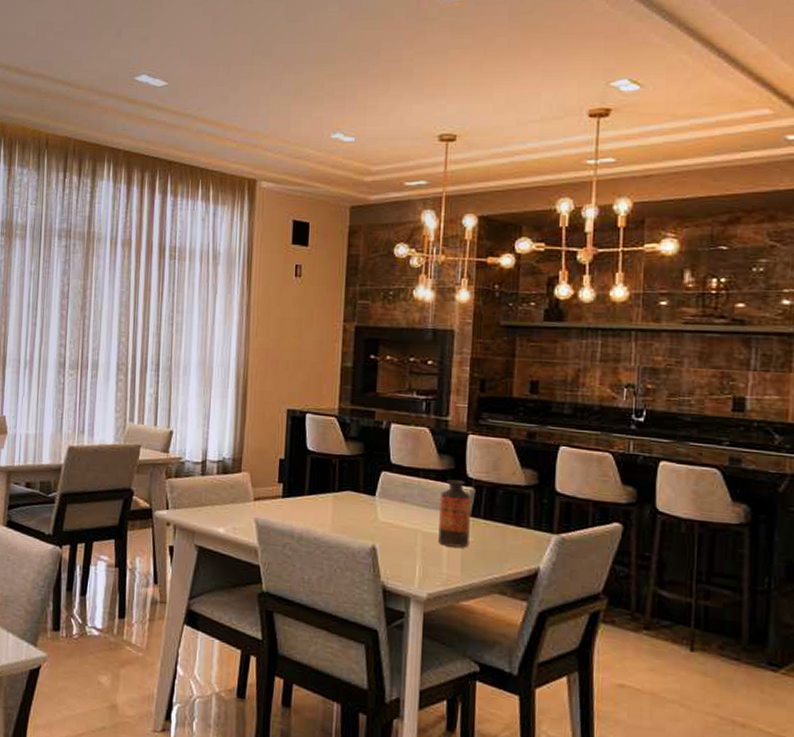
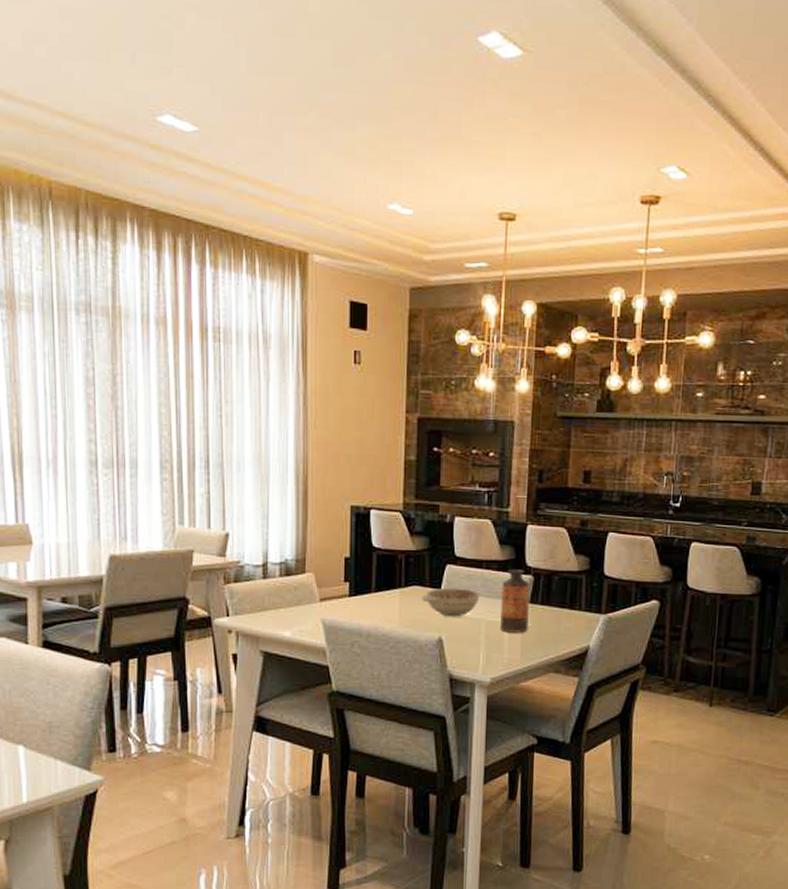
decorative bowl: none [354,494,417,526] -> present [421,587,480,617]

